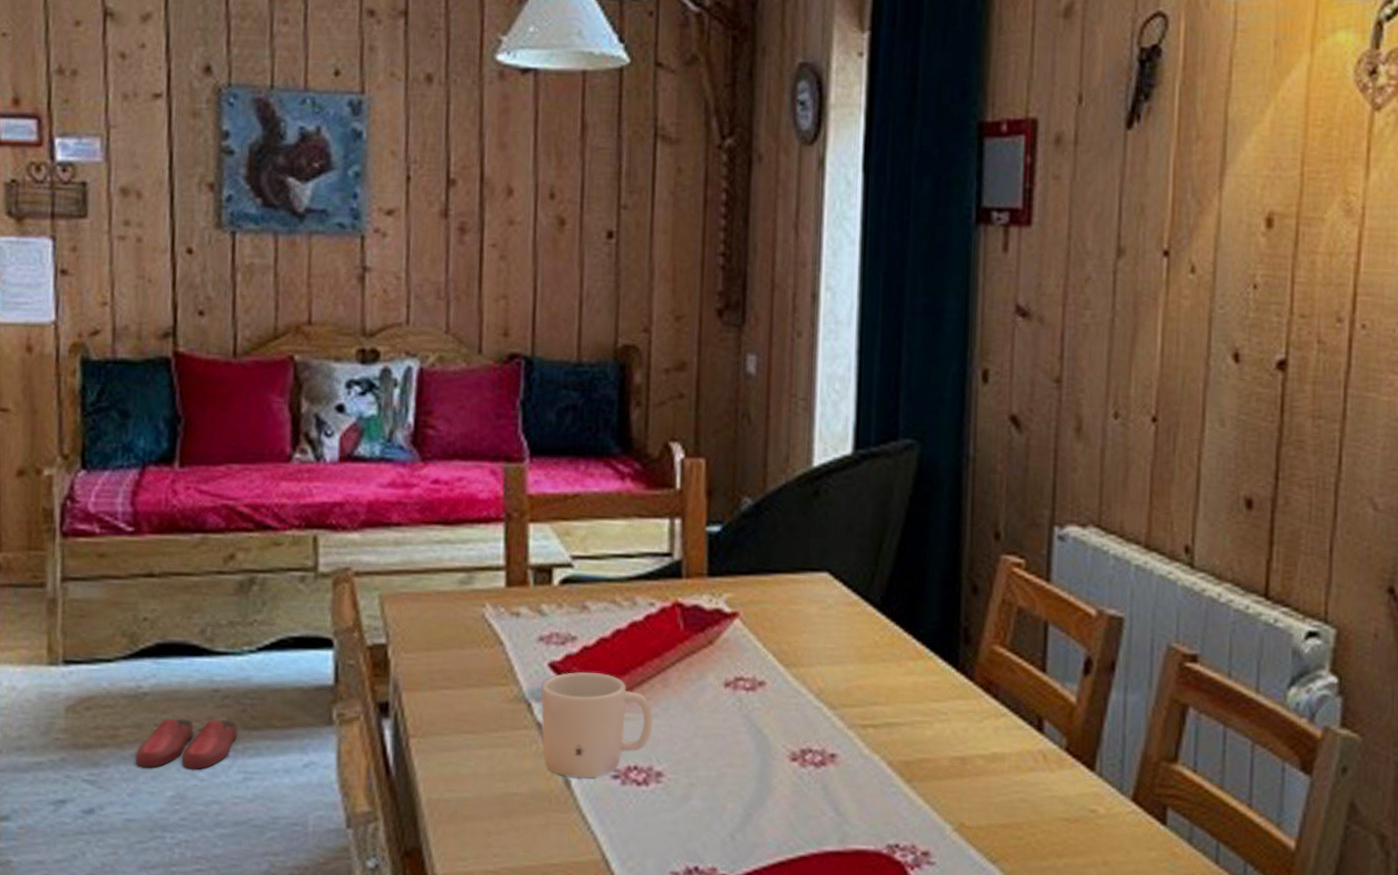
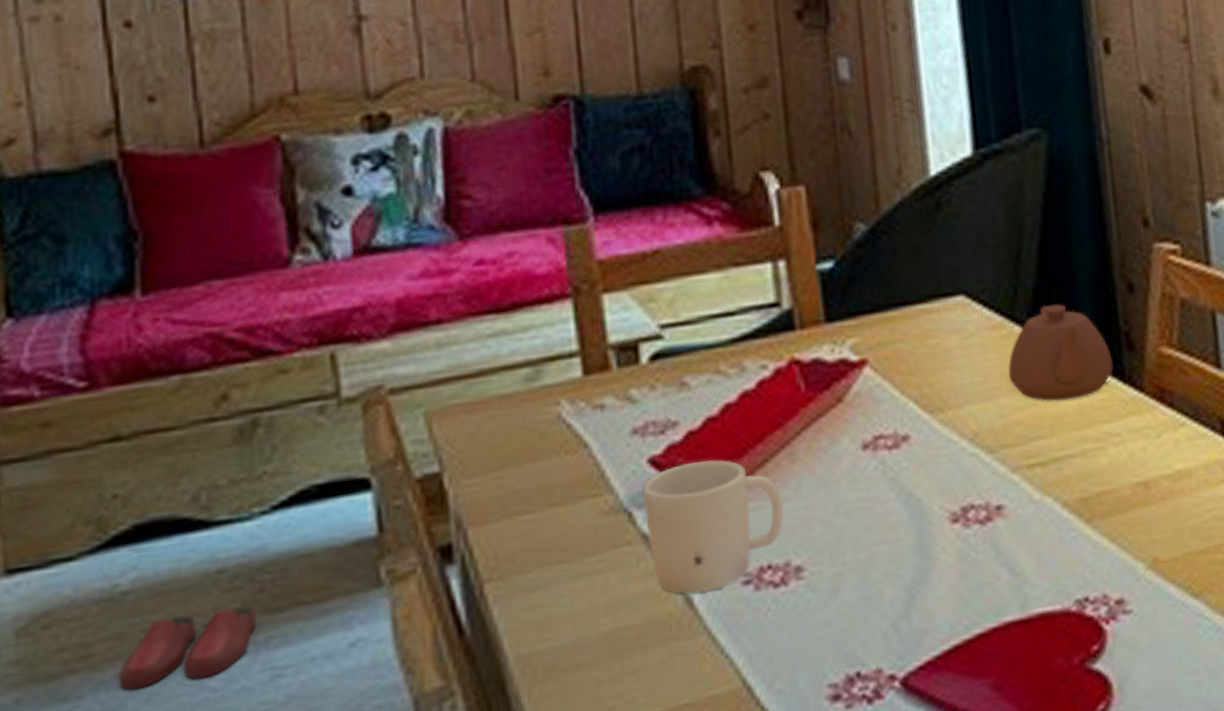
teapot: none [856,592,950,676] -> present [1008,303,1113,400]

